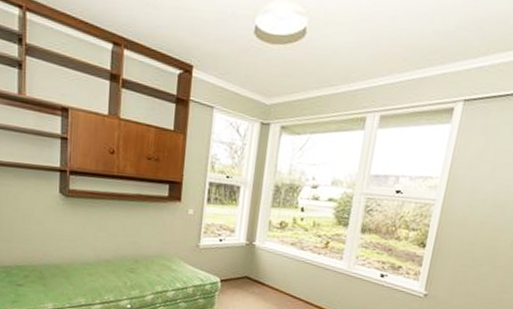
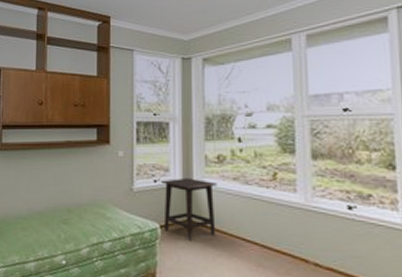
side table: none [223,239,277,294] -> present [160,177,218,241]

